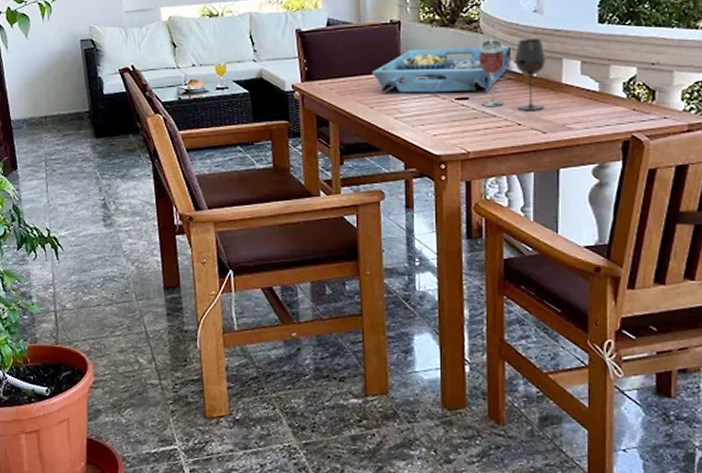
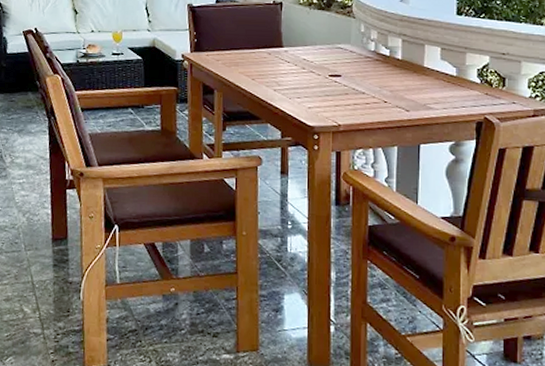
serving tray: present [371,46,511,93] -> none [254,28,379,71]
wineglass: present [479,41,505,106] -> none [351,25,374,84]
wine glass: present [515,39,546,111] -> none [383,25,410,91]

